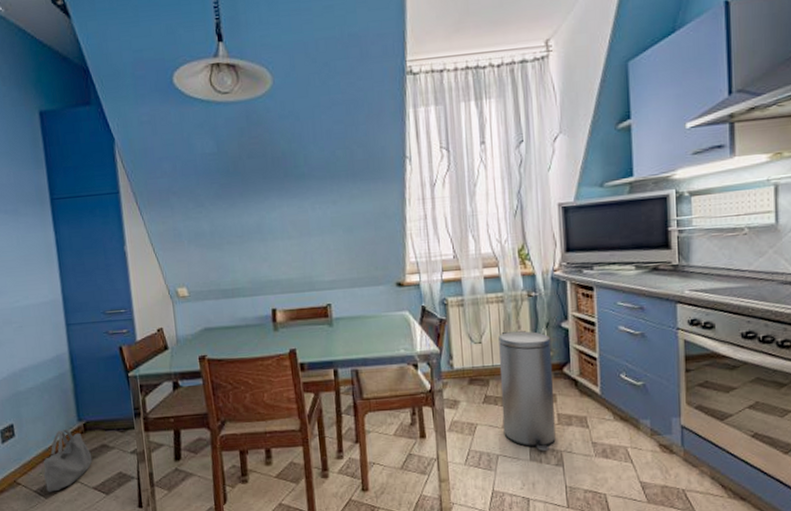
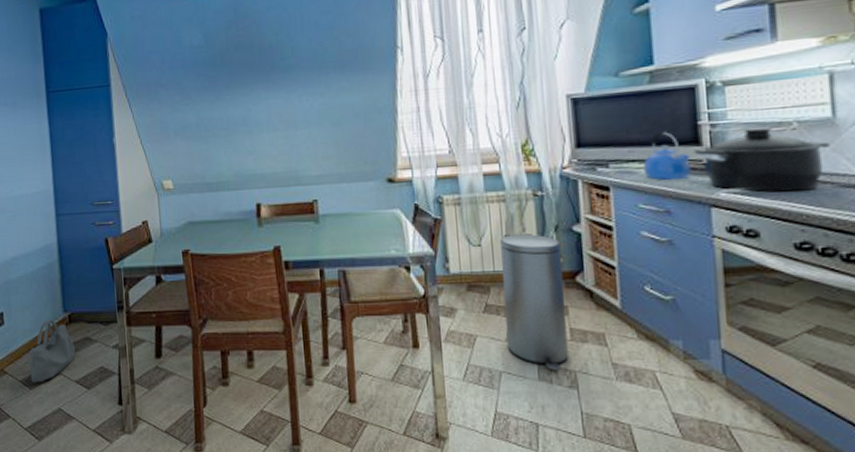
kettle: none [621,237,662,280] -> present [642,132,691,180]
saucepan: none [664,232,772,290] -> present [693,127,830,193]

